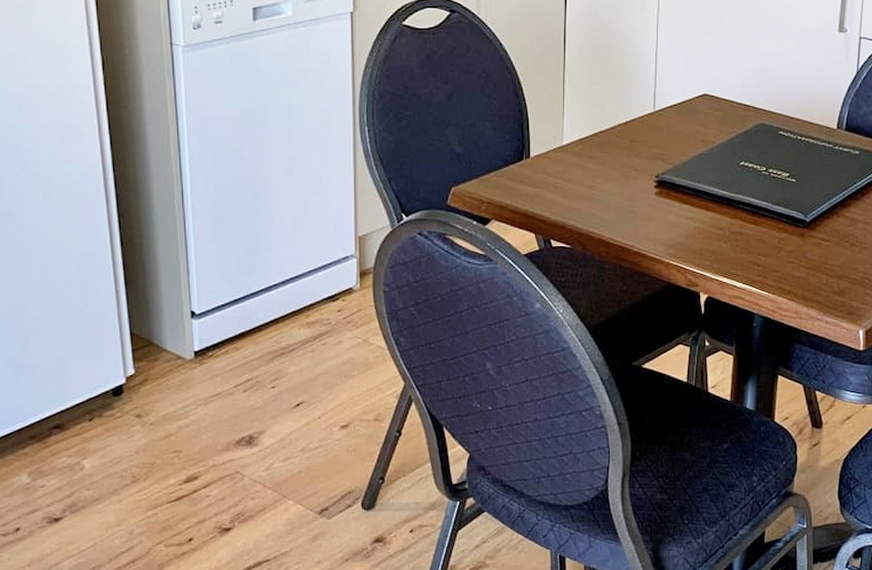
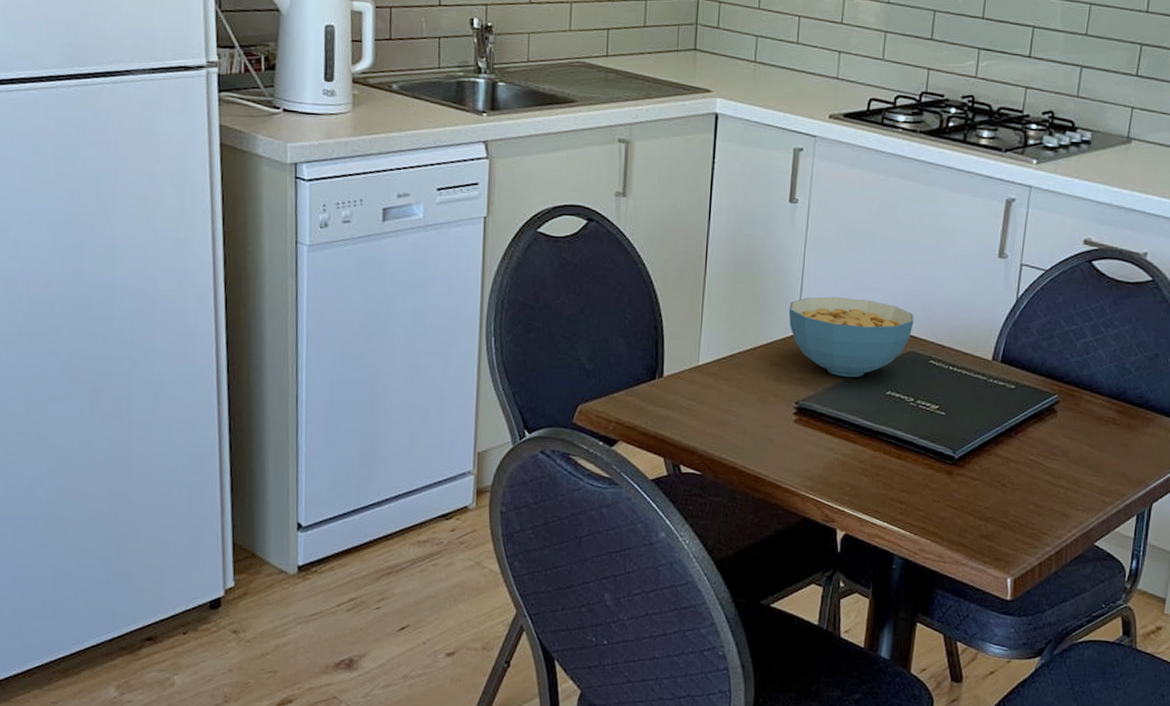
cereal bowl: none [645,75,762,150] -> present [788,296,914,377]

